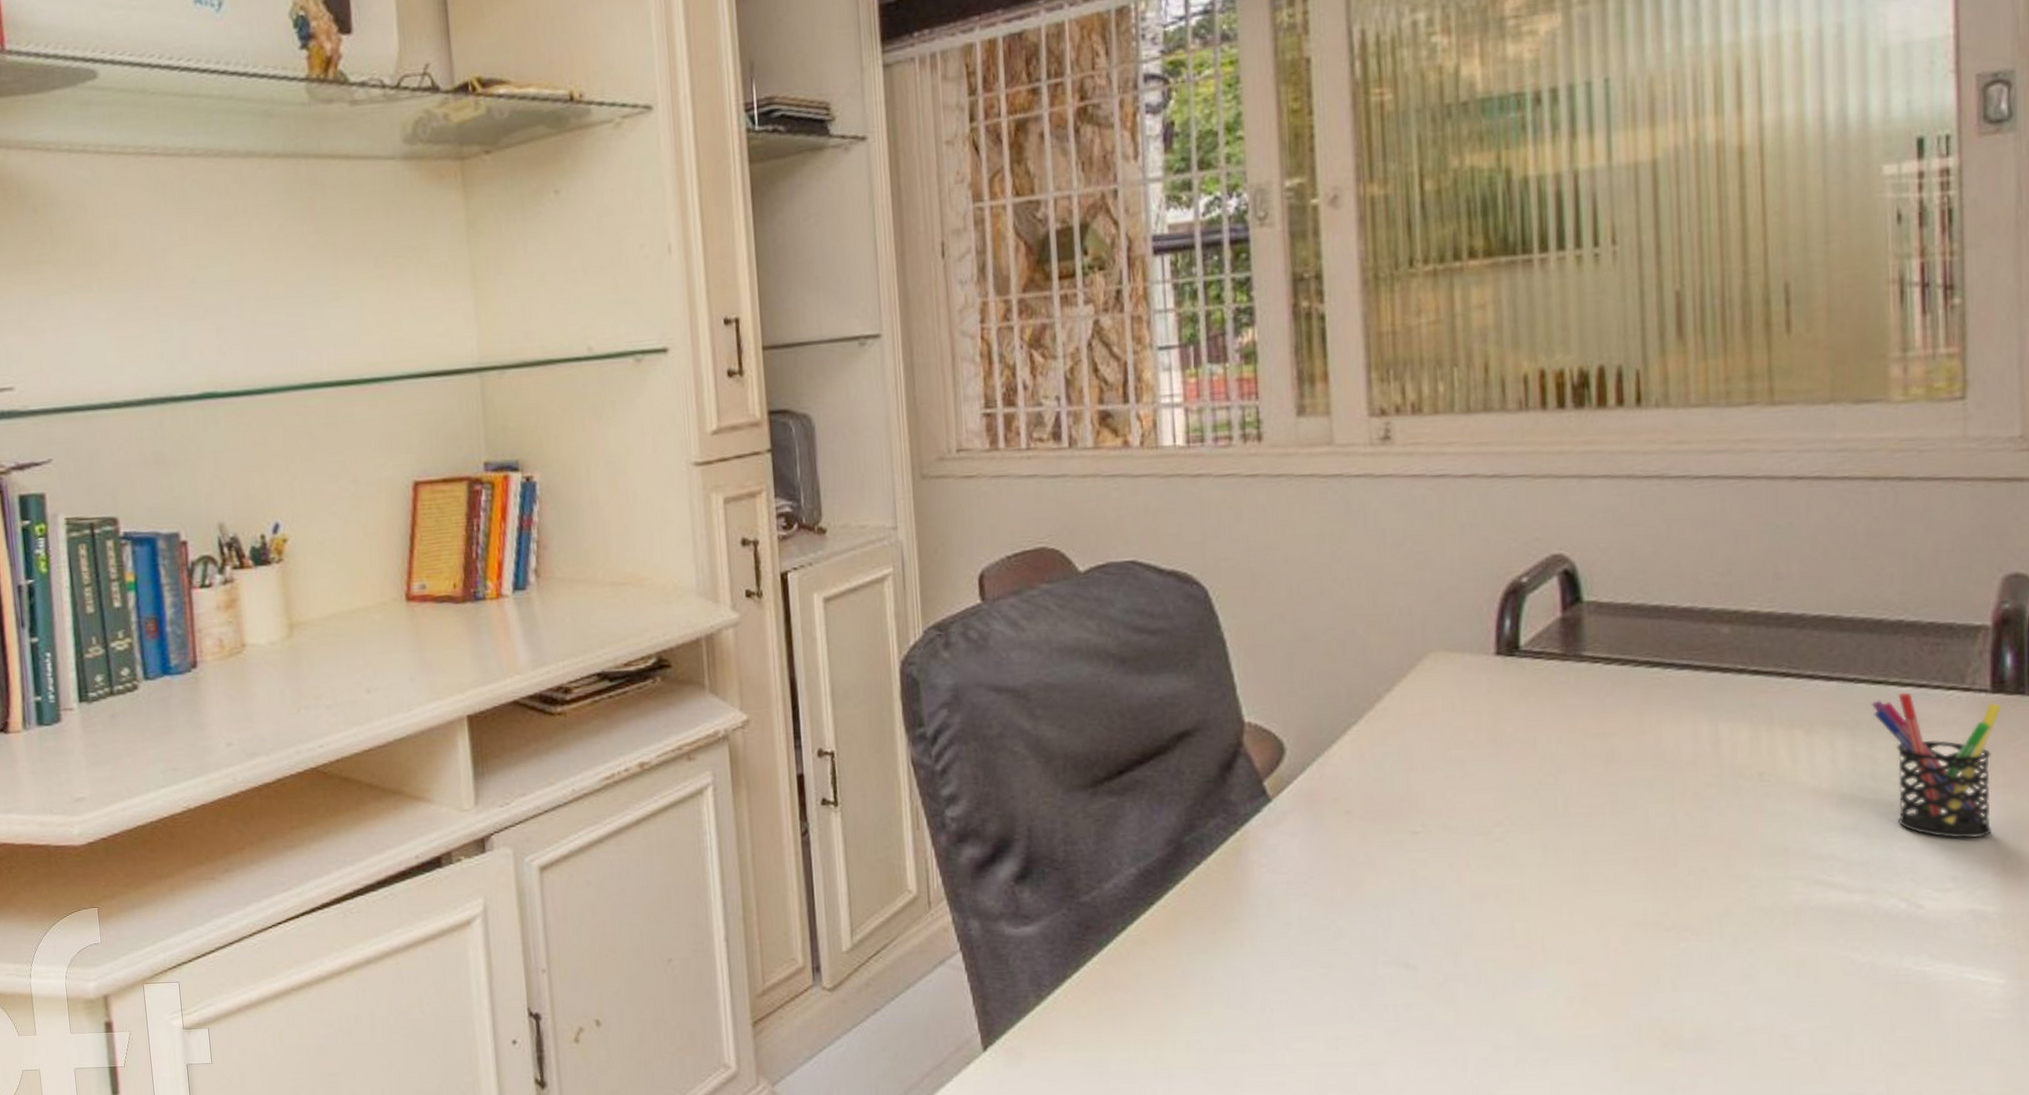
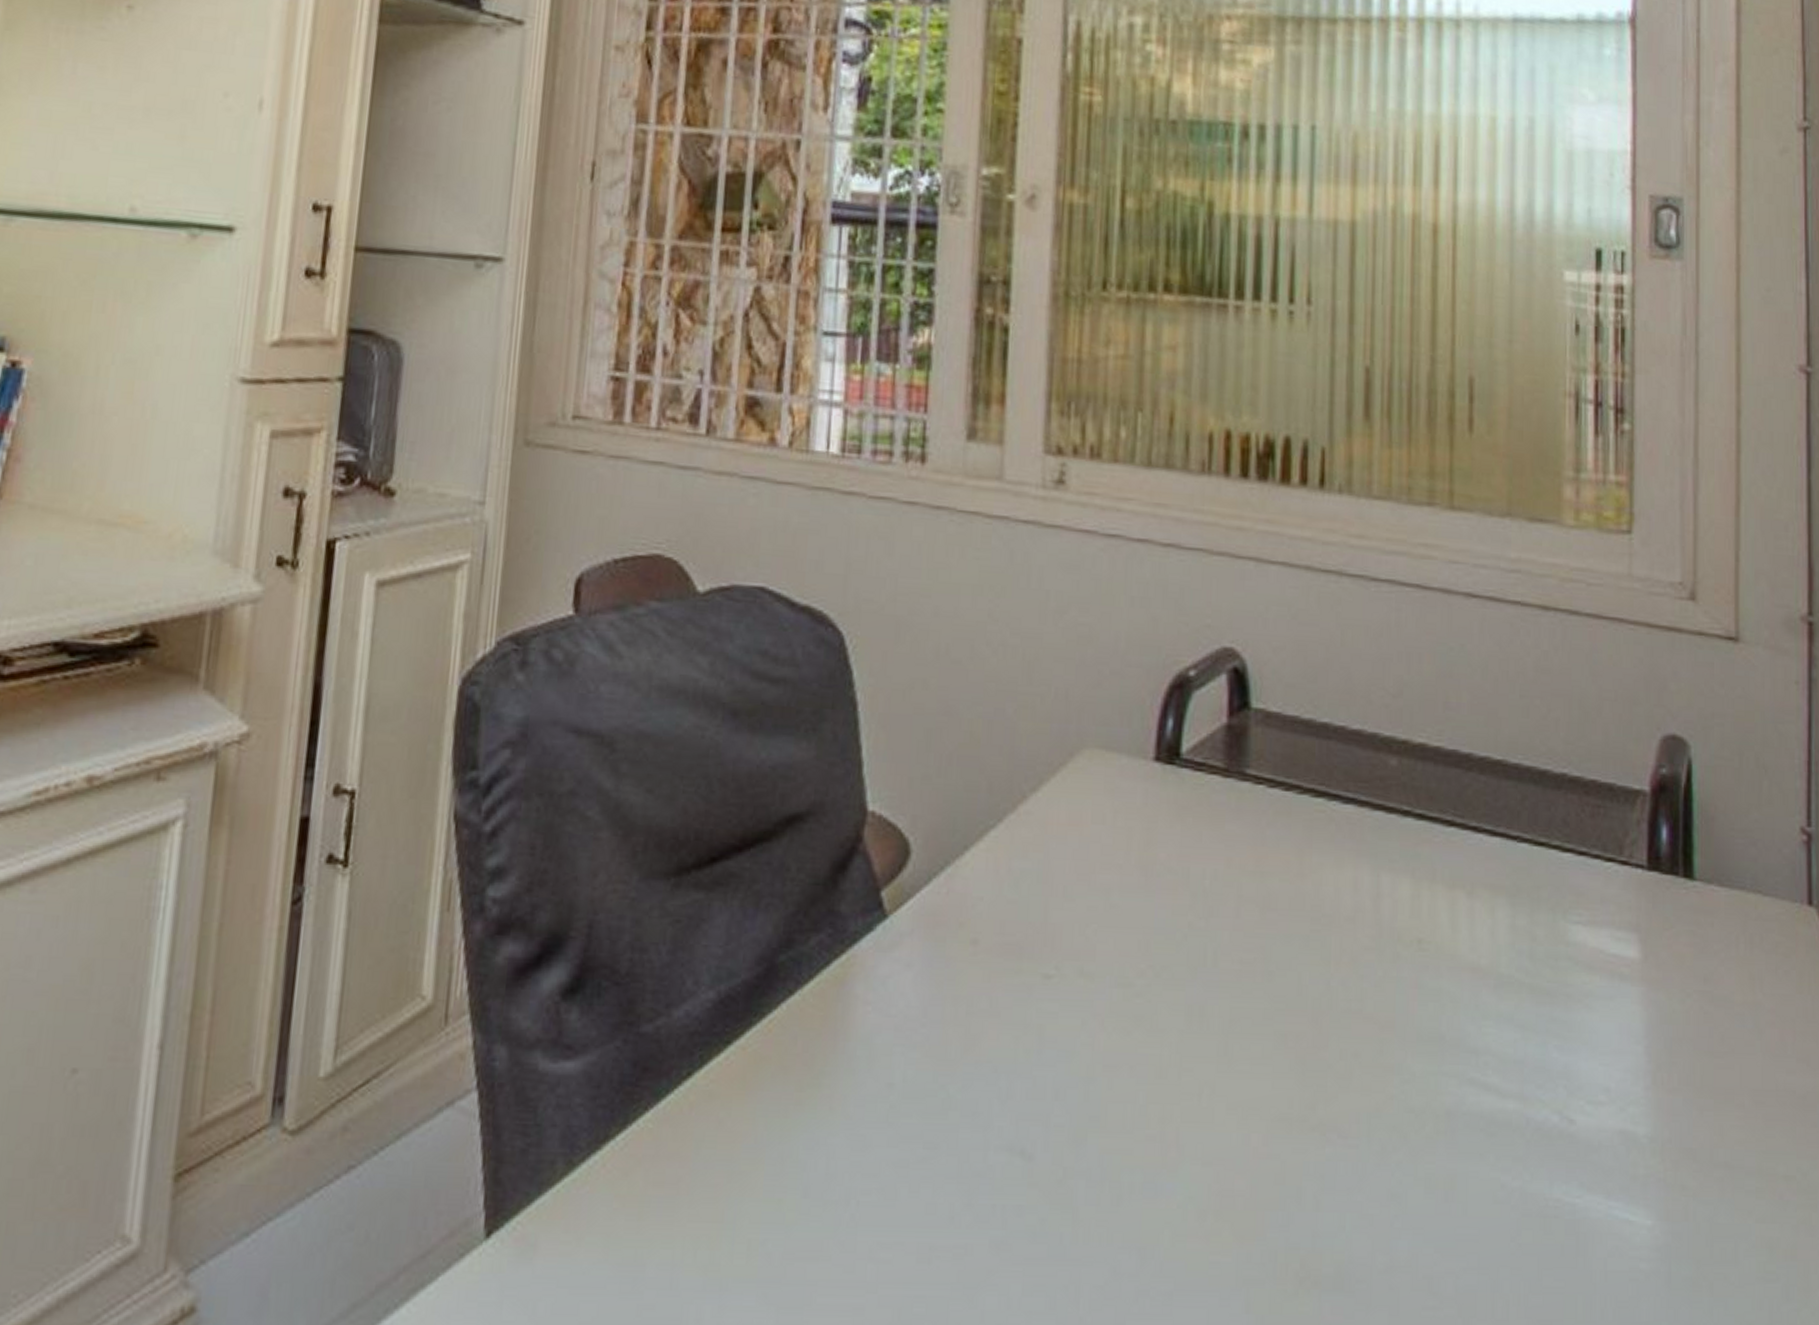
pen holder: present [1871,692,2001,838] -> none [1532,859,1656,1042]

